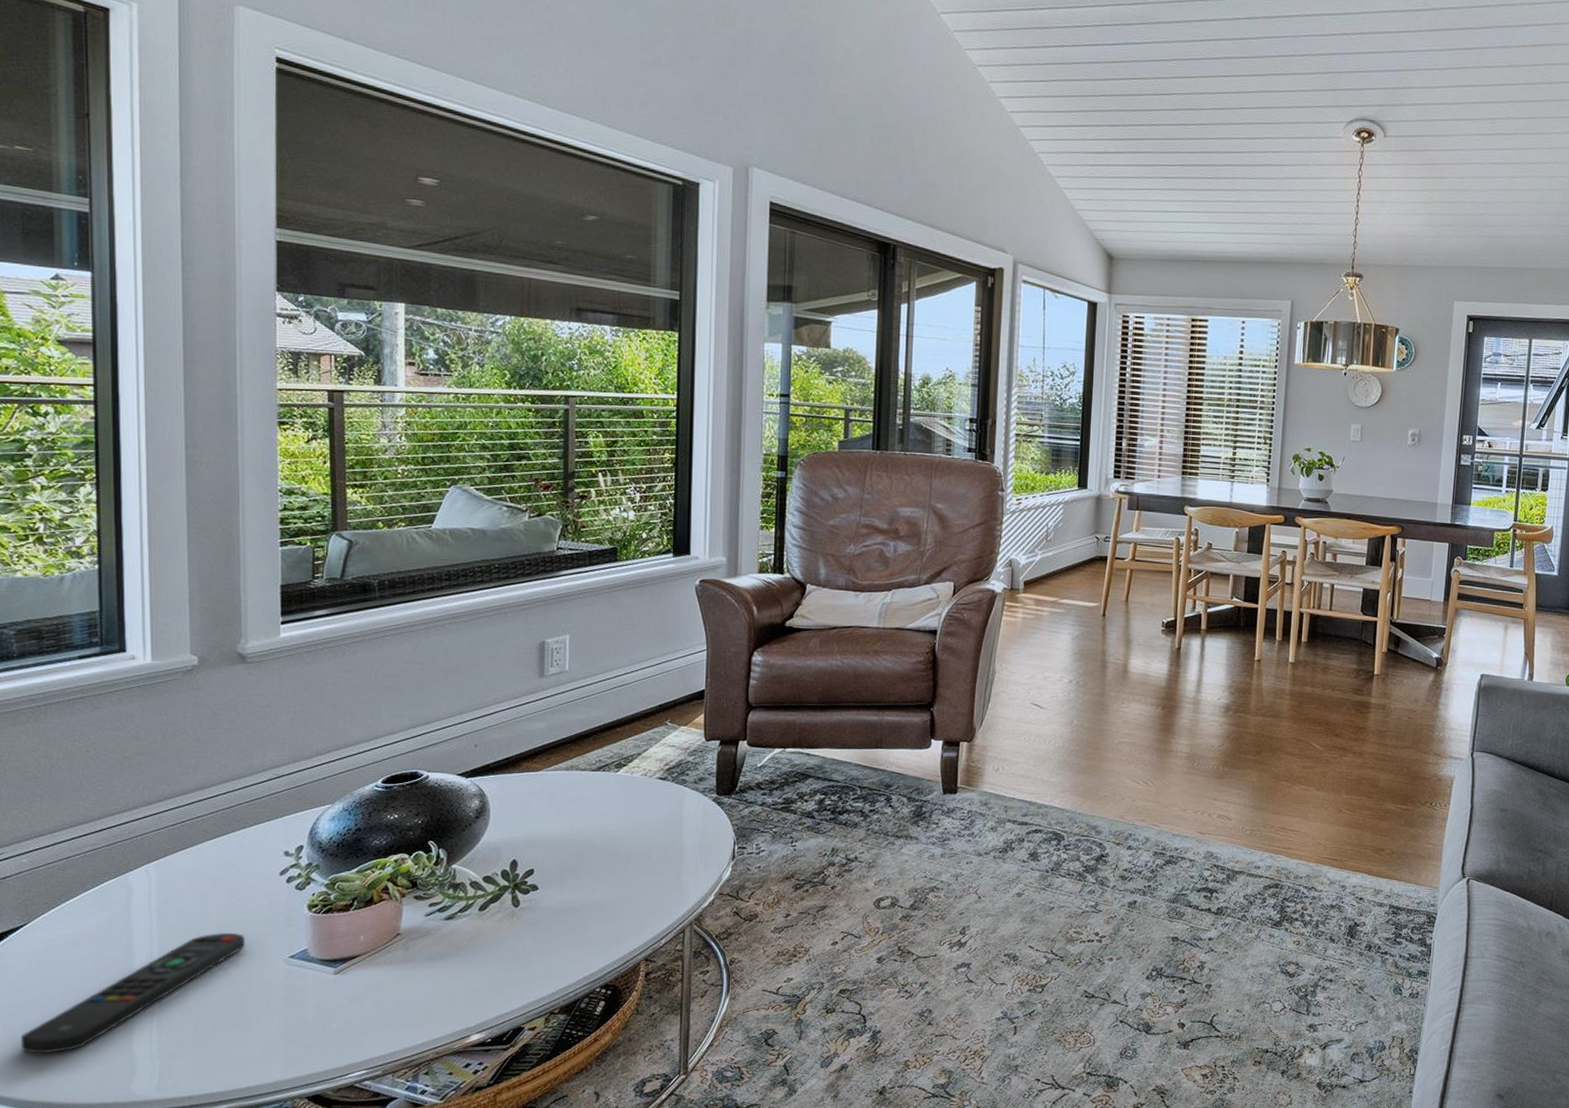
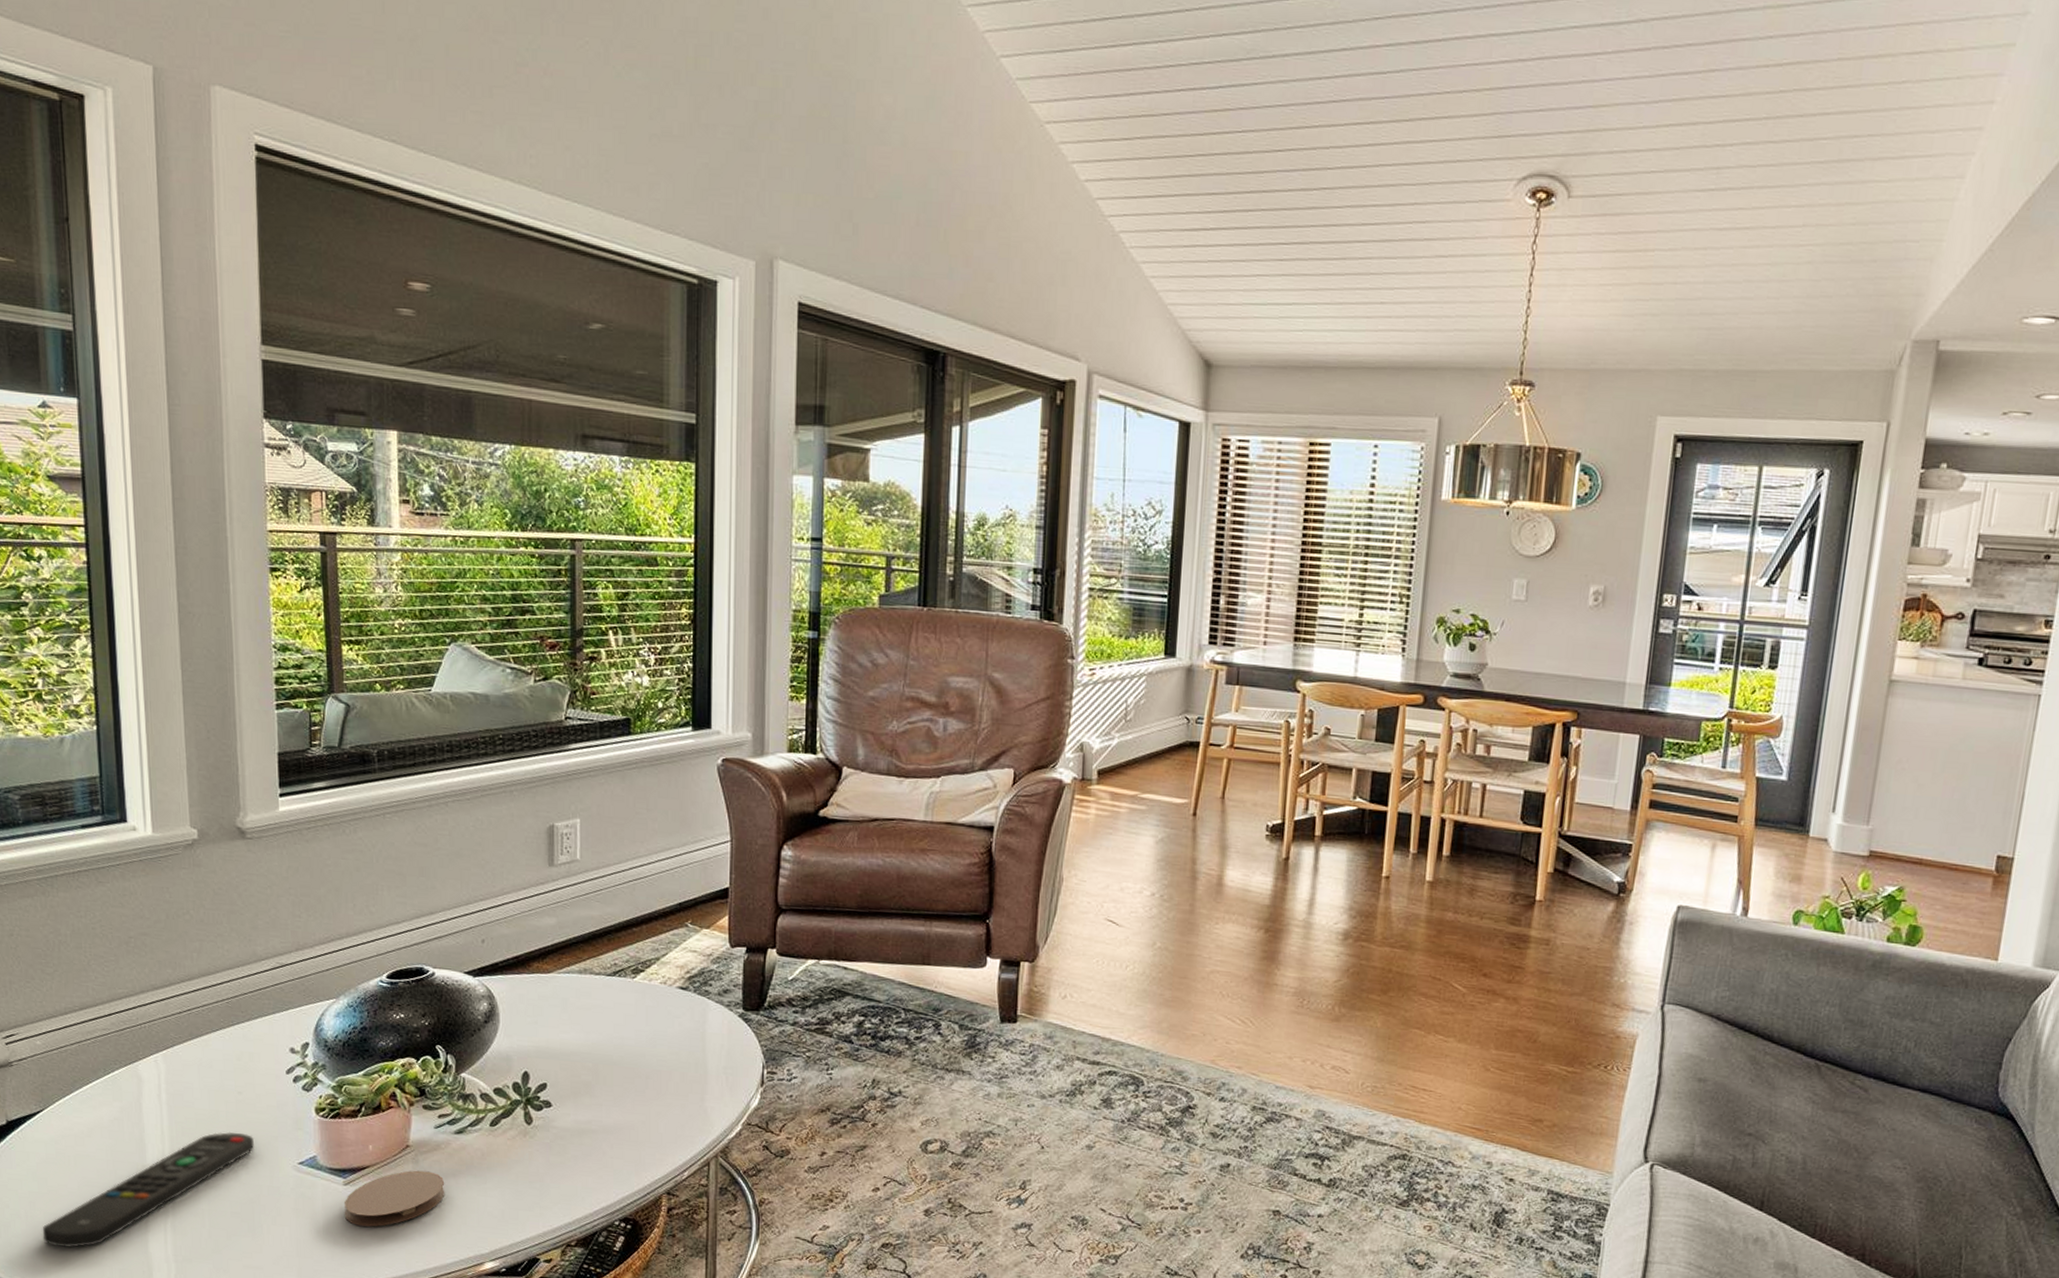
coaster: none [335,955,434,1011] -> present [345,1170,445,1227]

